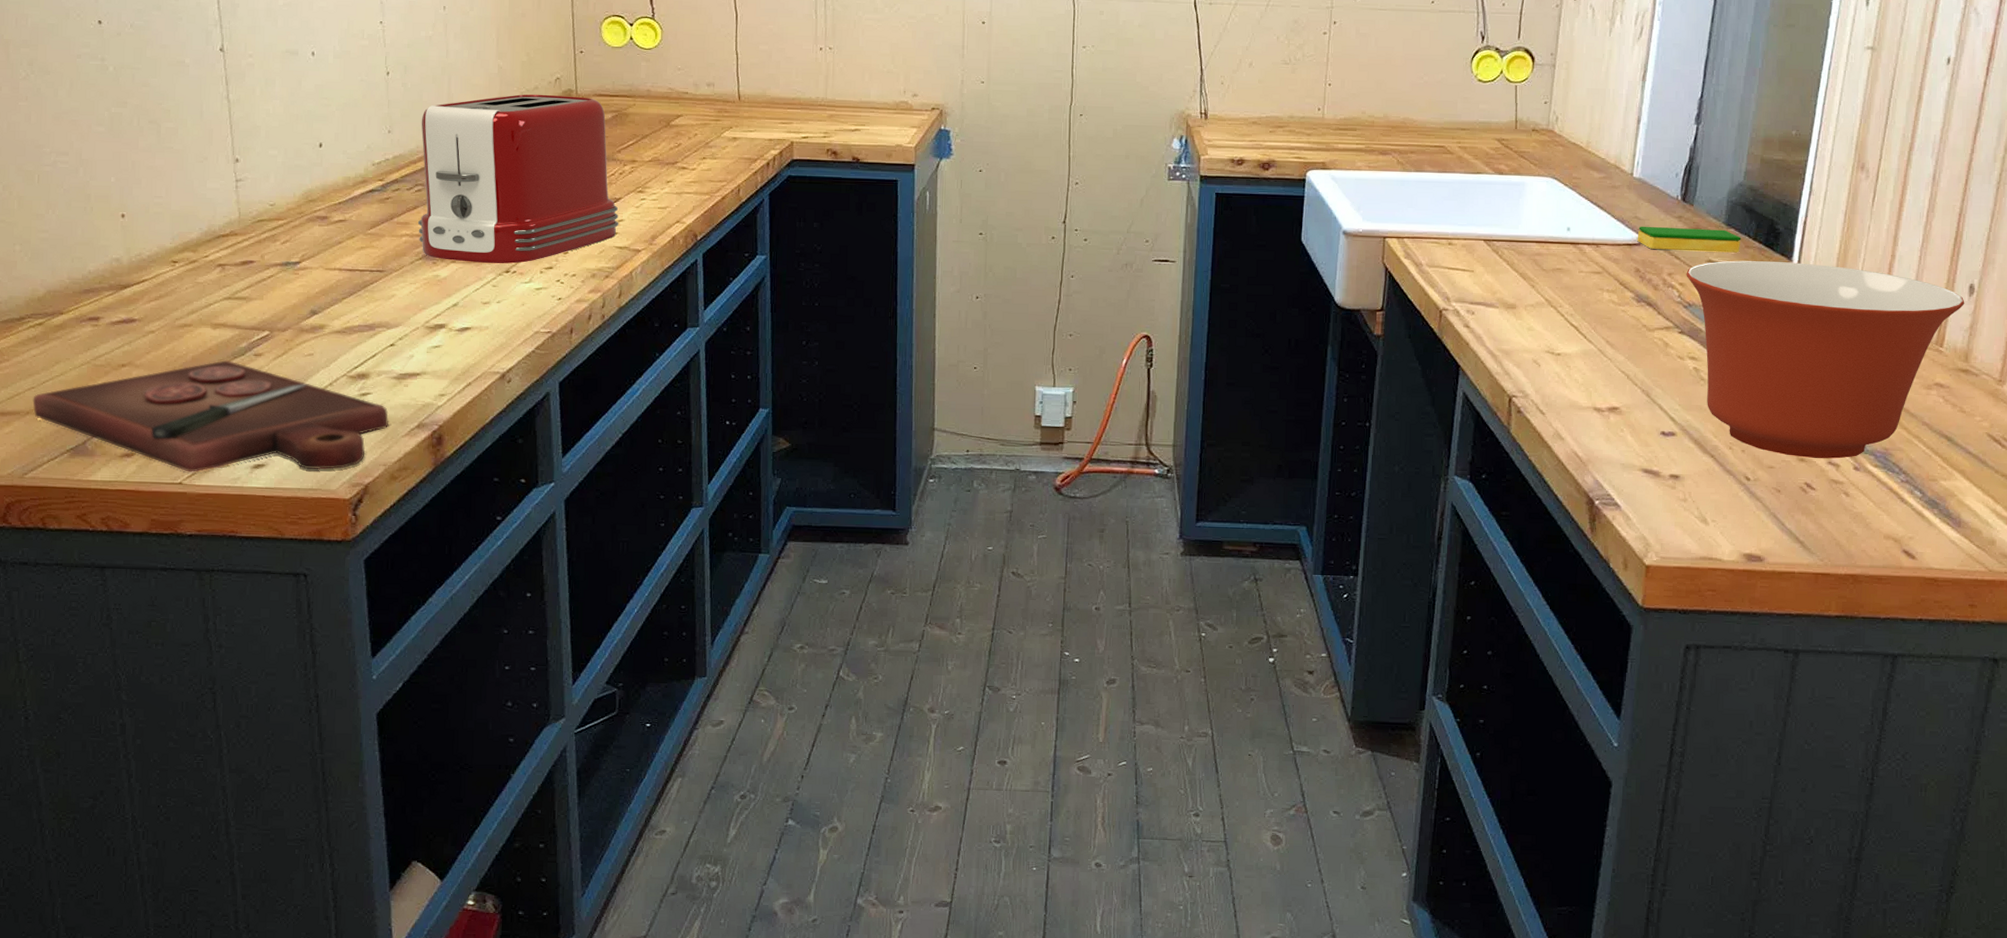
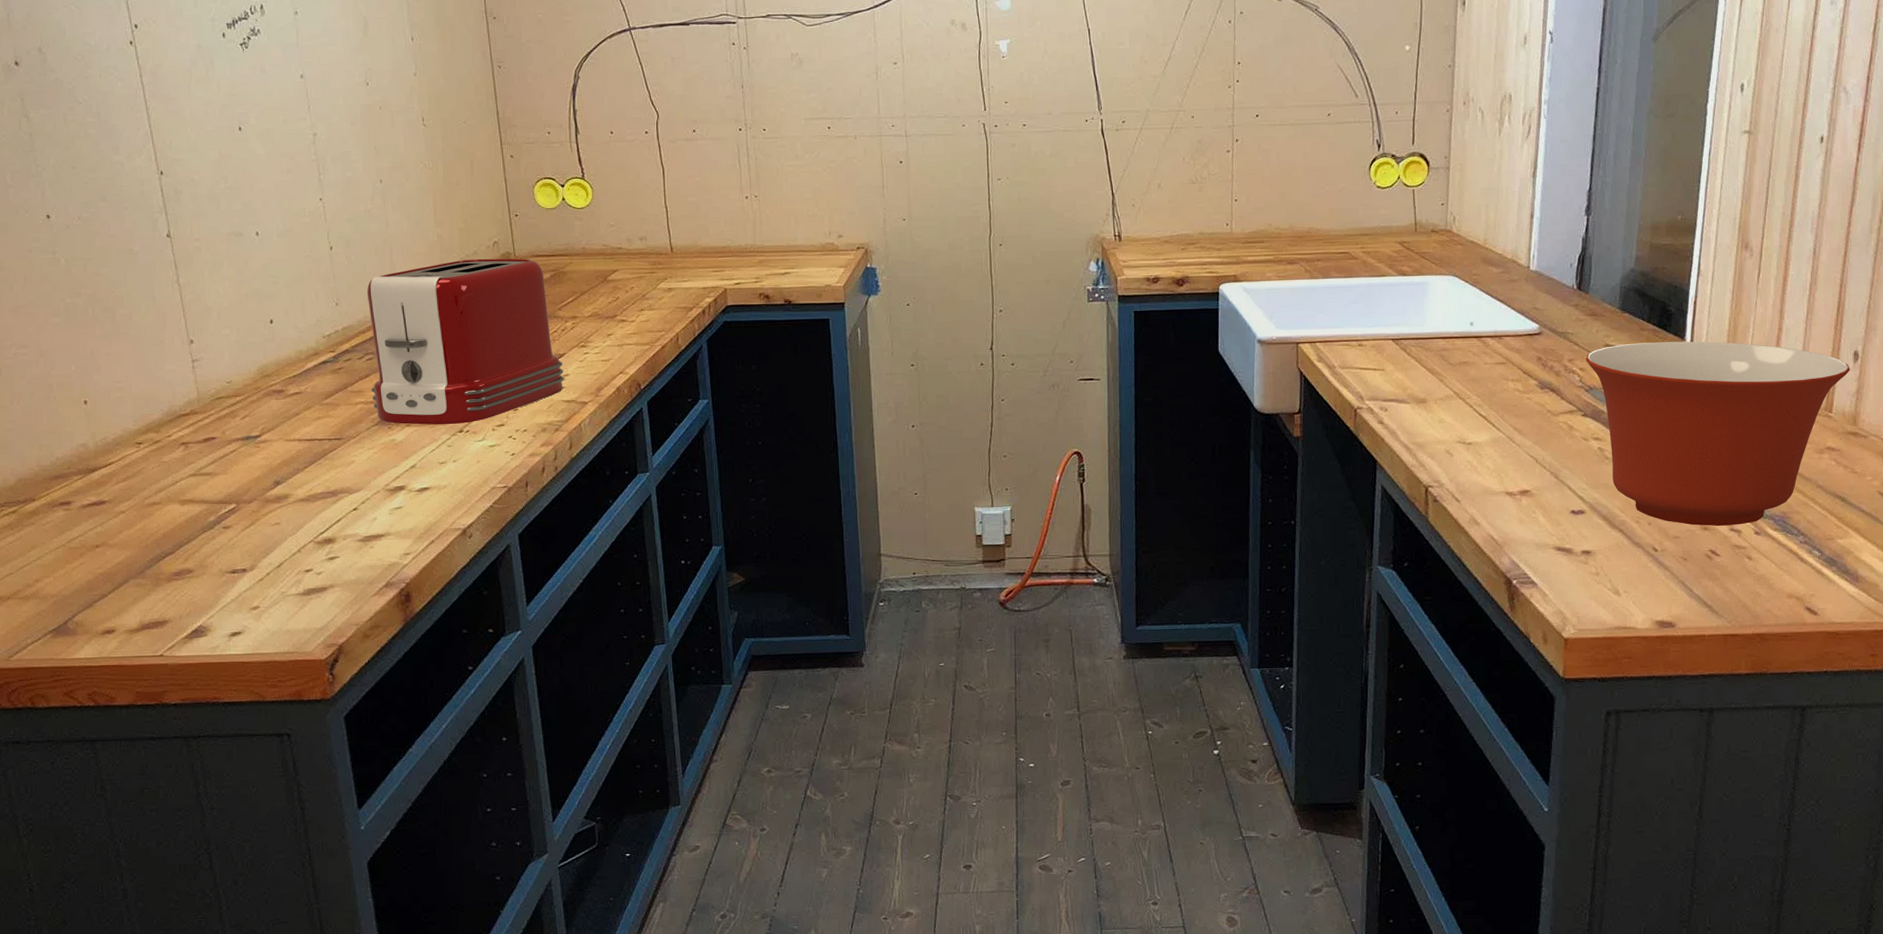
cutting board: present [32,360,389,472] -> none [12,534,357,644]
dish sponge: present [1637,226,1742,253] -> none [1537,314,1636,338]

